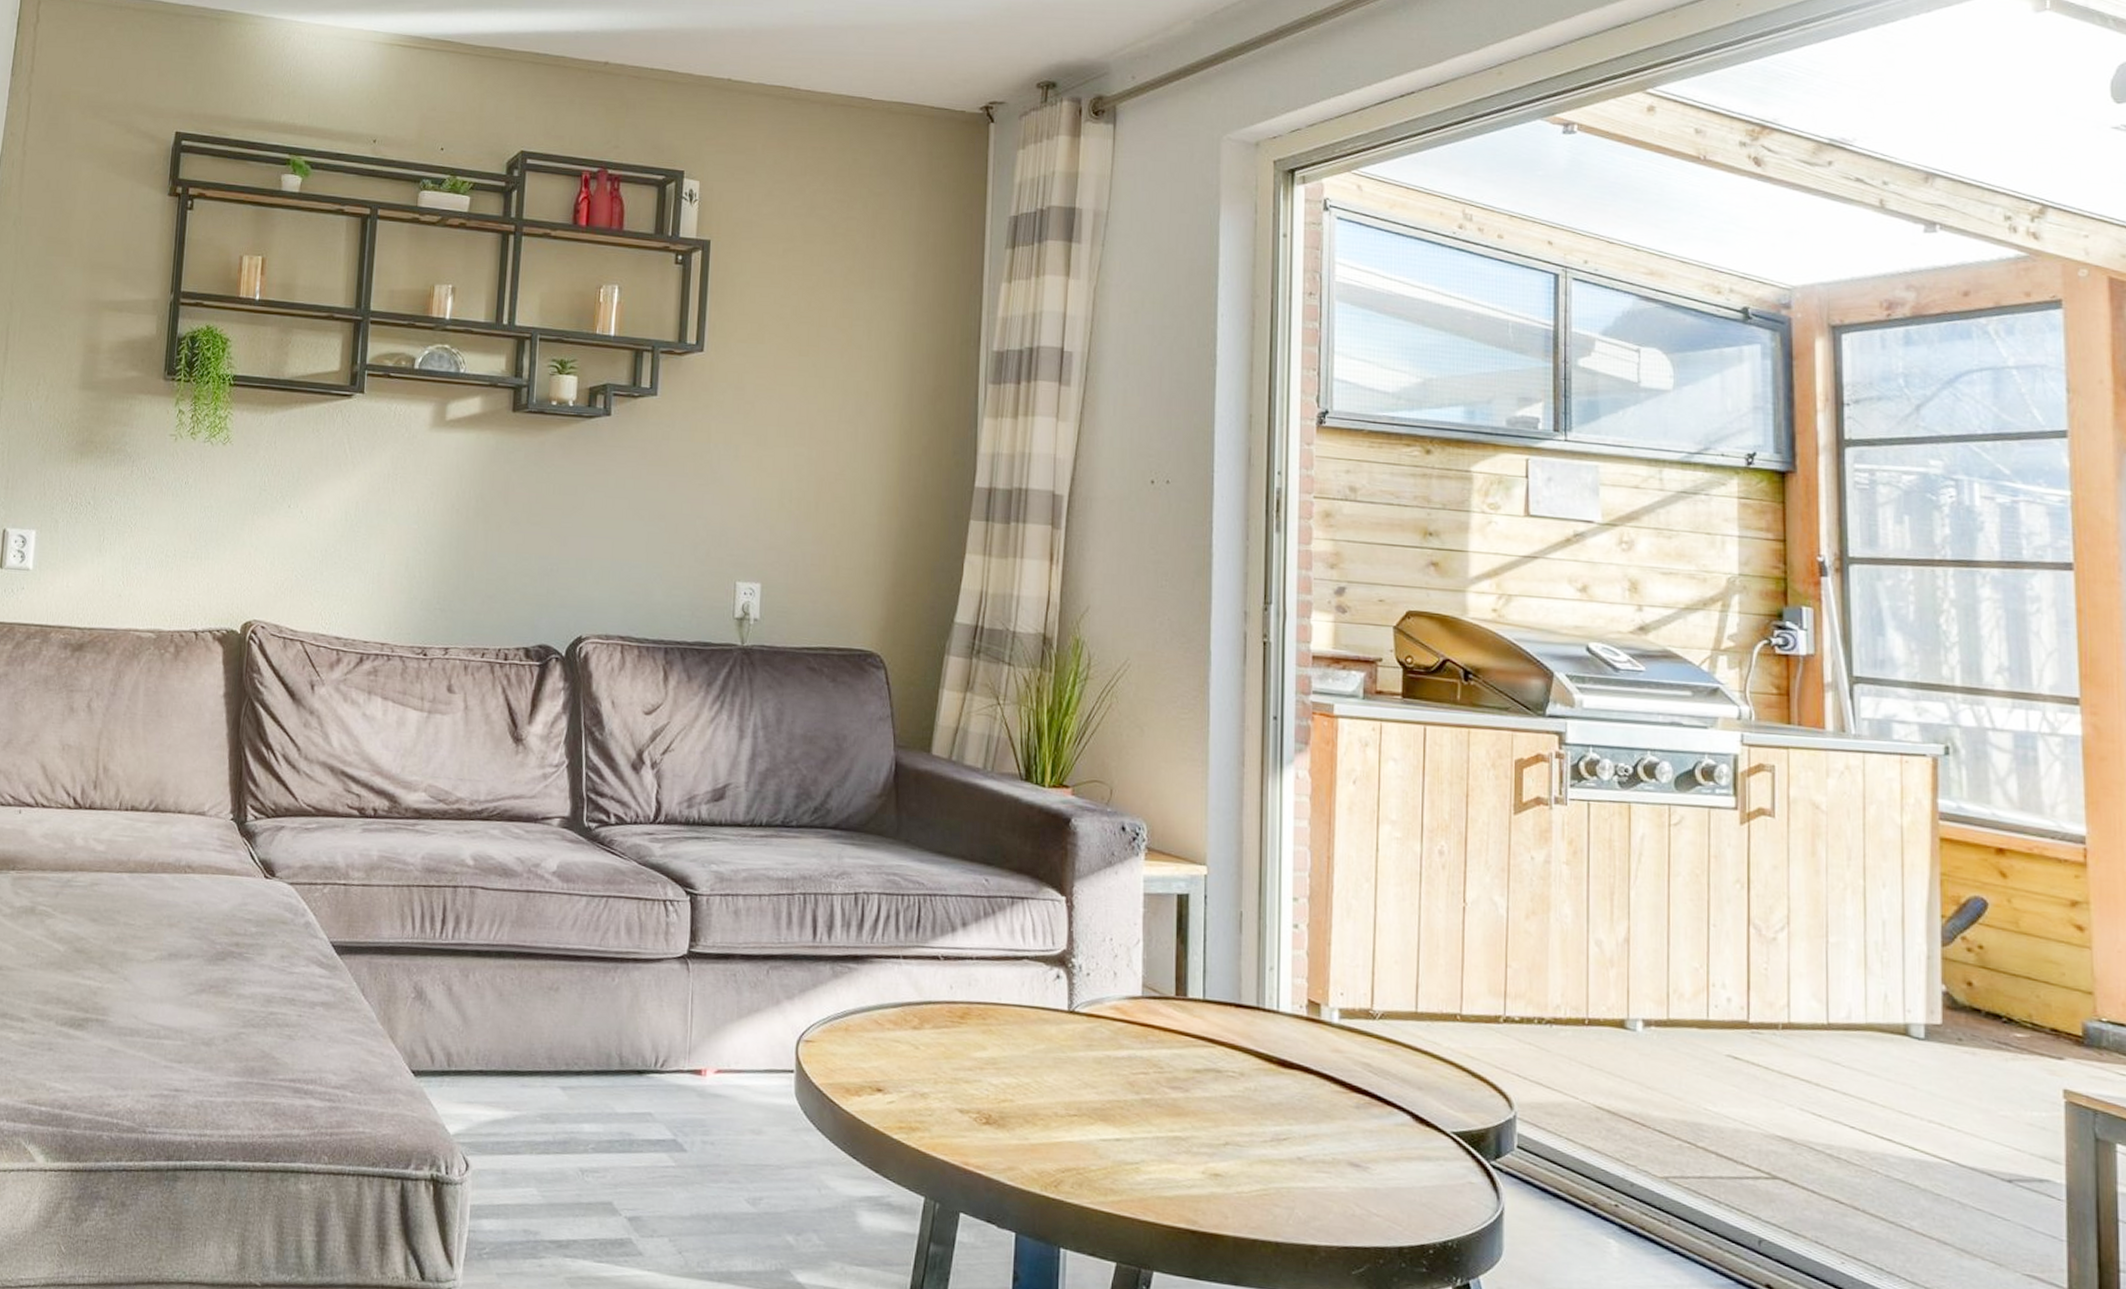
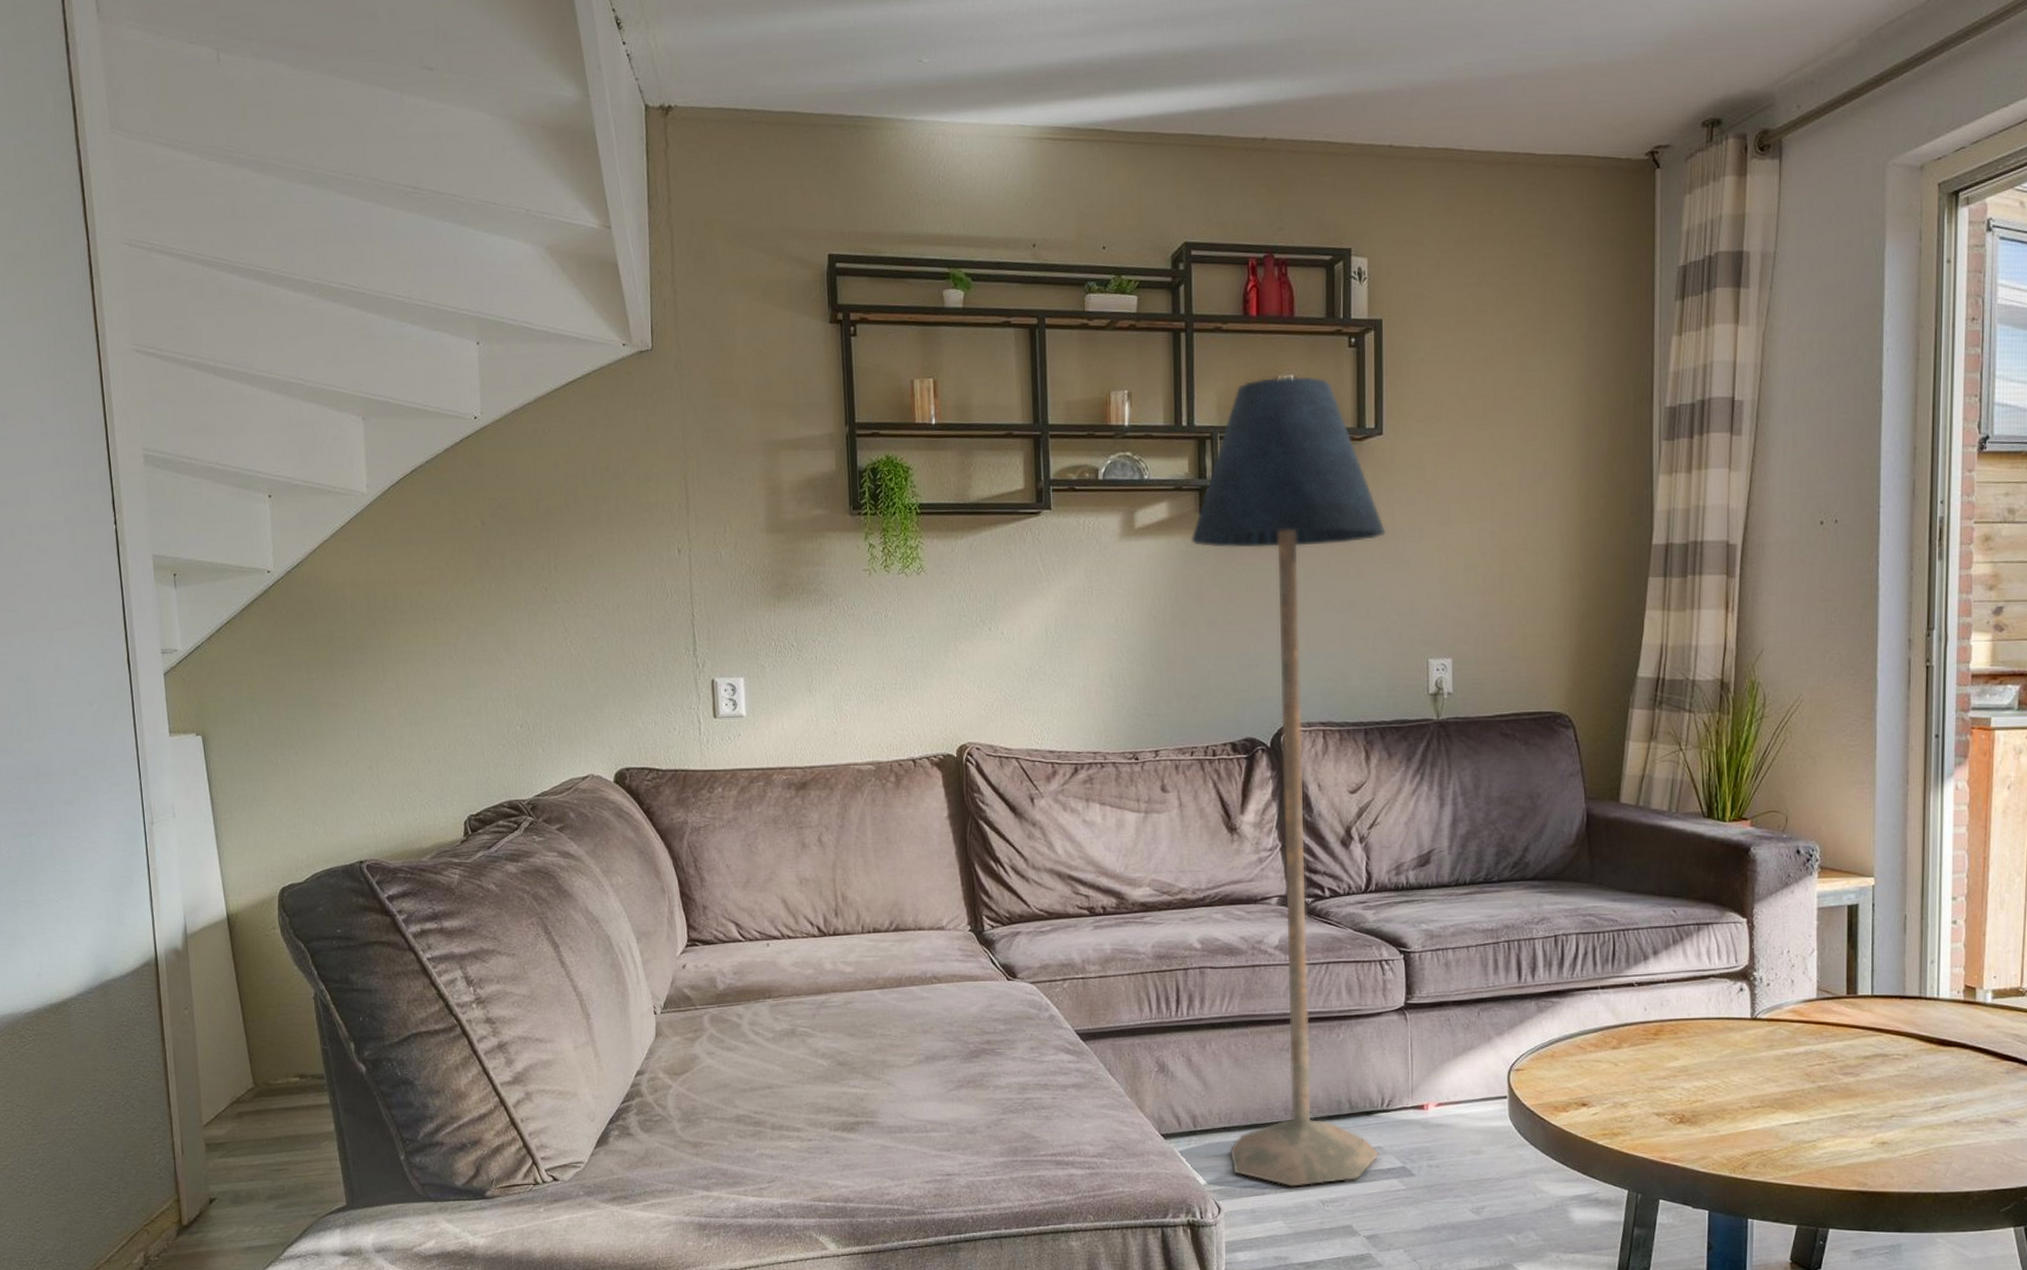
floor lamp: none [484,286,702,1150] -> present [1190,376,1387,1187]

